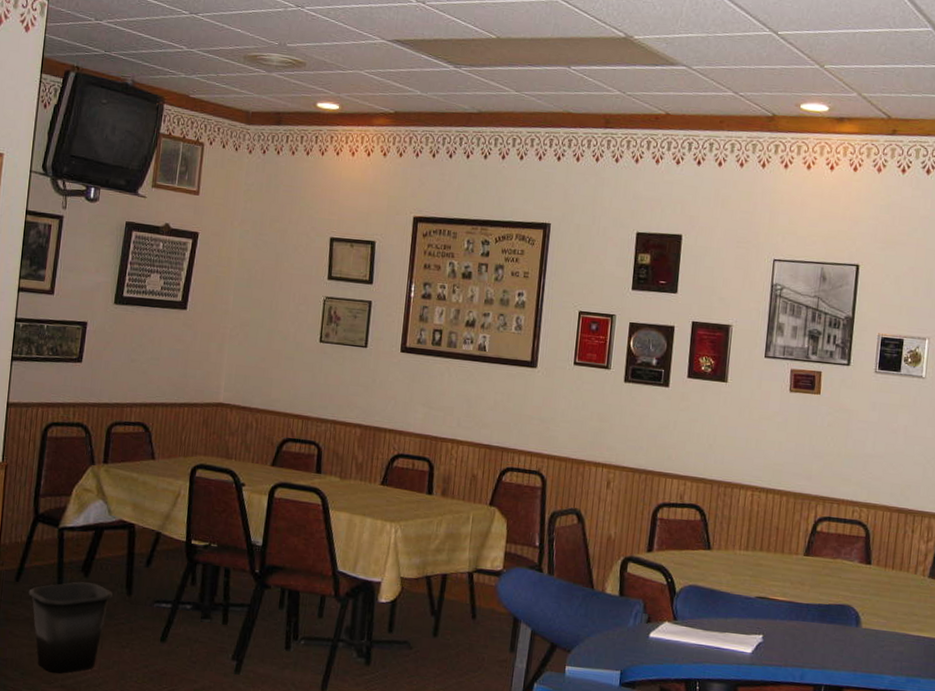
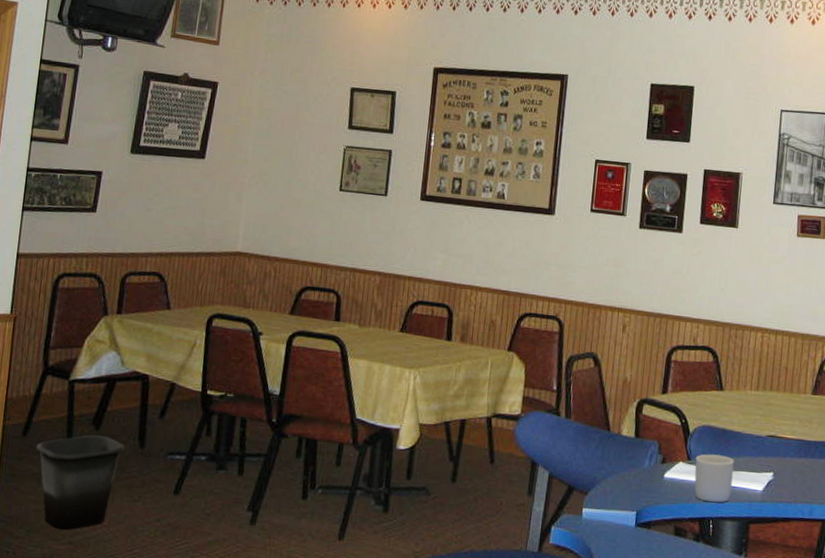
mug: none [680,614,722,665] -> present [694,454,734,503]

